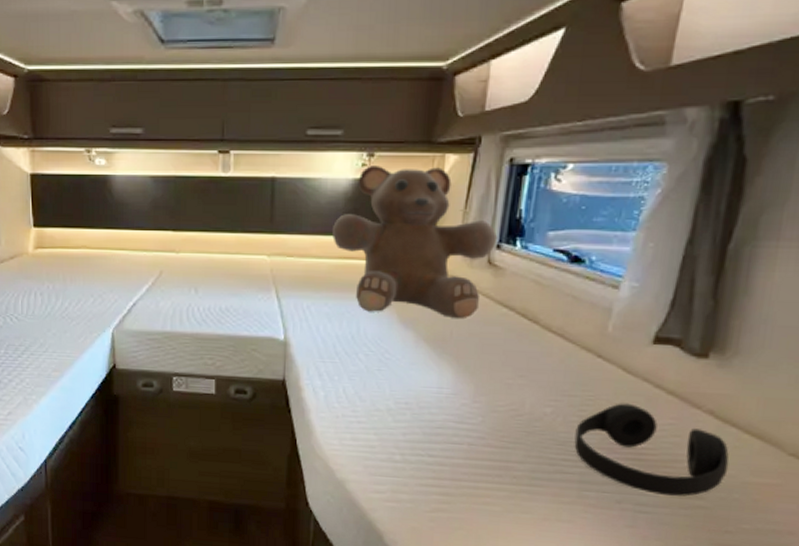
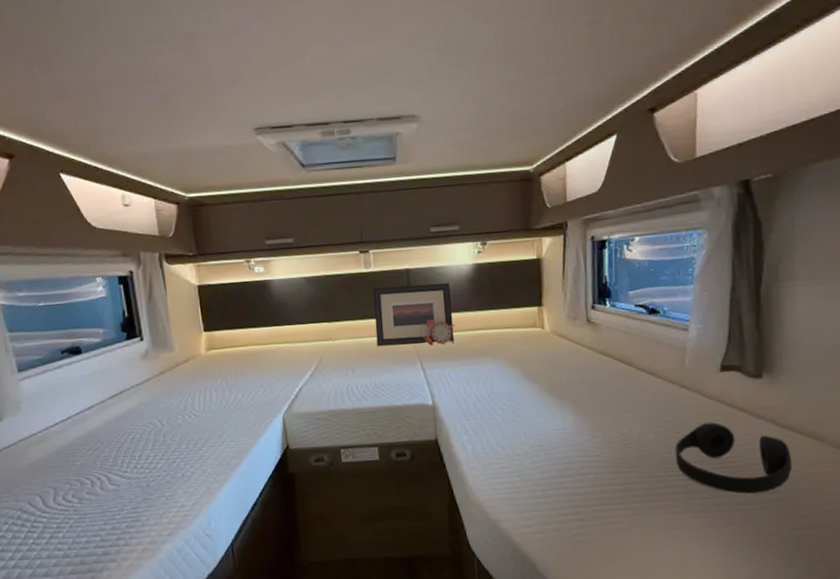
picture frame: none [227,197,322,269] -> present [373,283,454,347]
alarm clock: none [279,240,323,272] -> present [420,319,456,346]
teddy bear: present [331,166,498,319] -> none [460,249,592,372]

